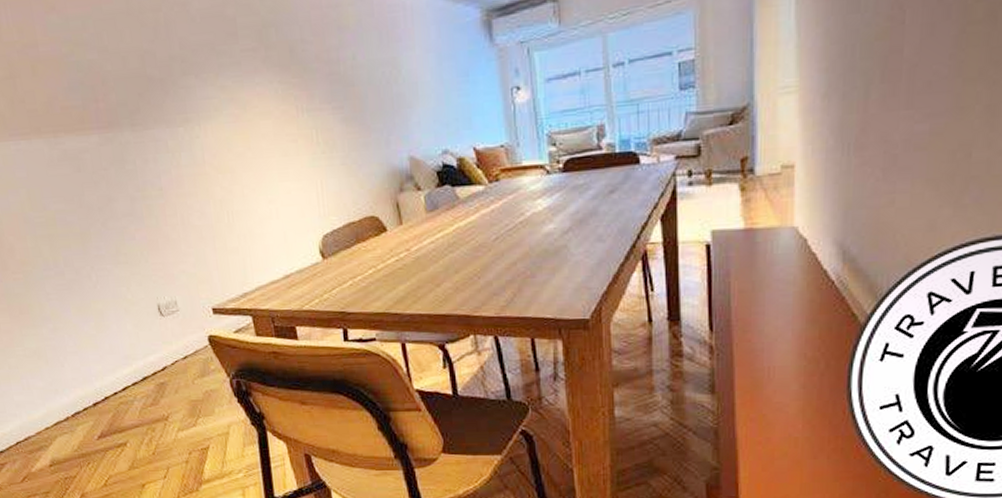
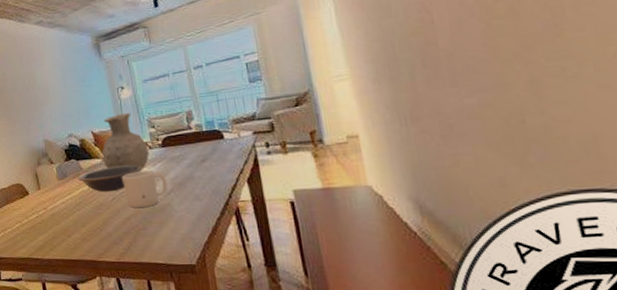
bowl: none [451,194,535,230] -> present [77,164,142,193]
vase: none [485,123,547,205] -> present [102,112,150,173]
mug: none [508,202,565,251] -> present [121,170,168,208]

